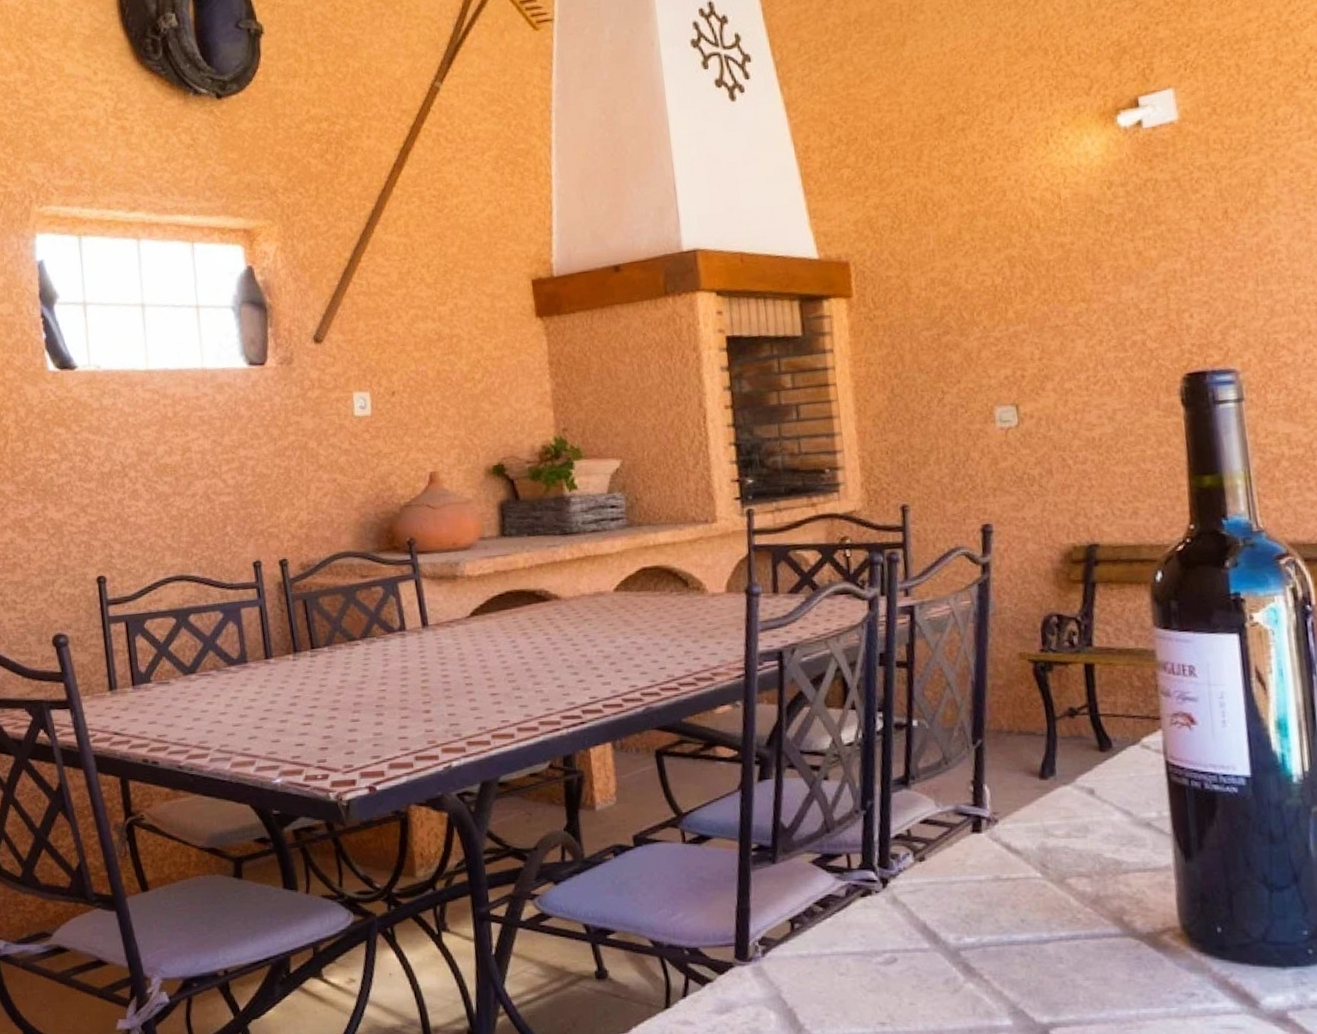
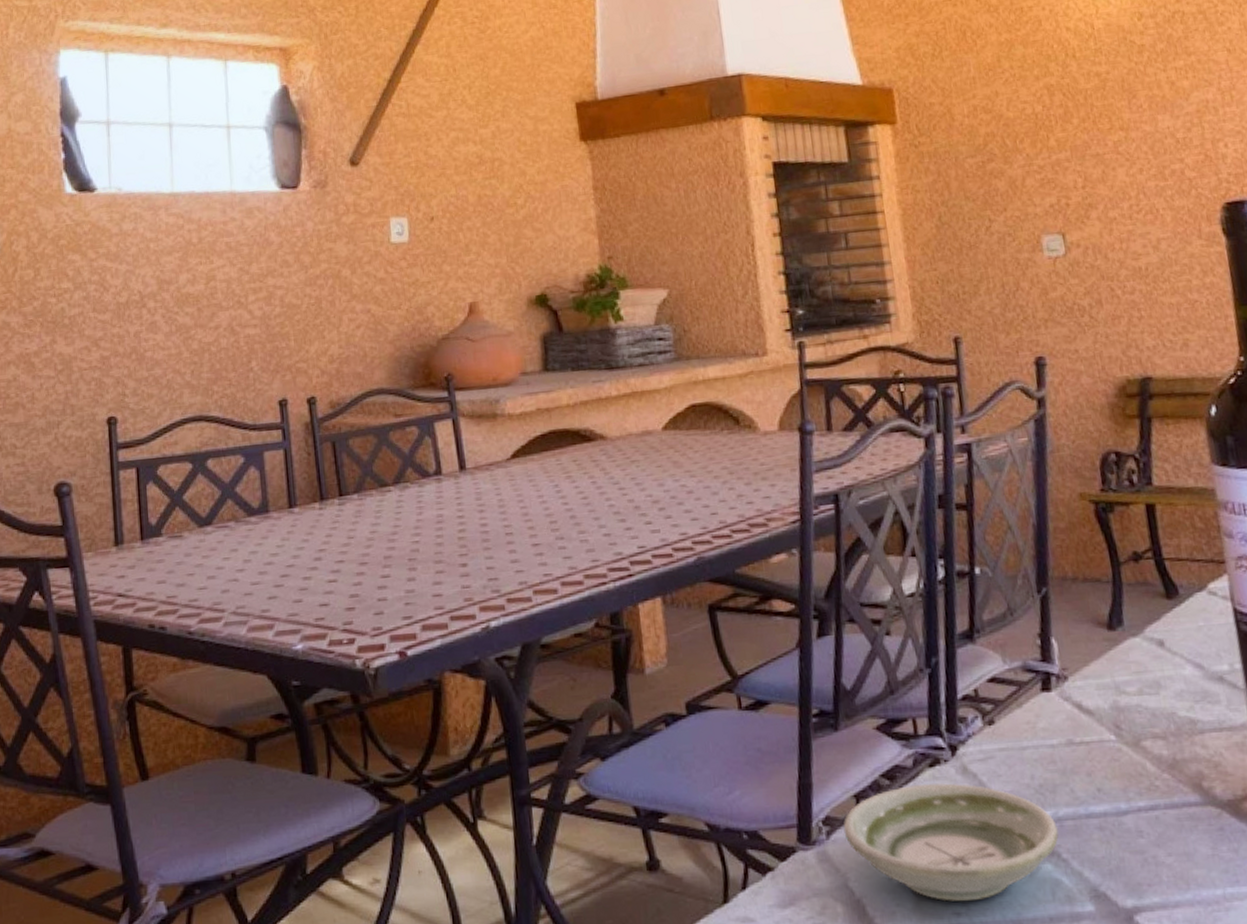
saucer: none [778,911,982,1014] -> present [843,783,1059,902]

